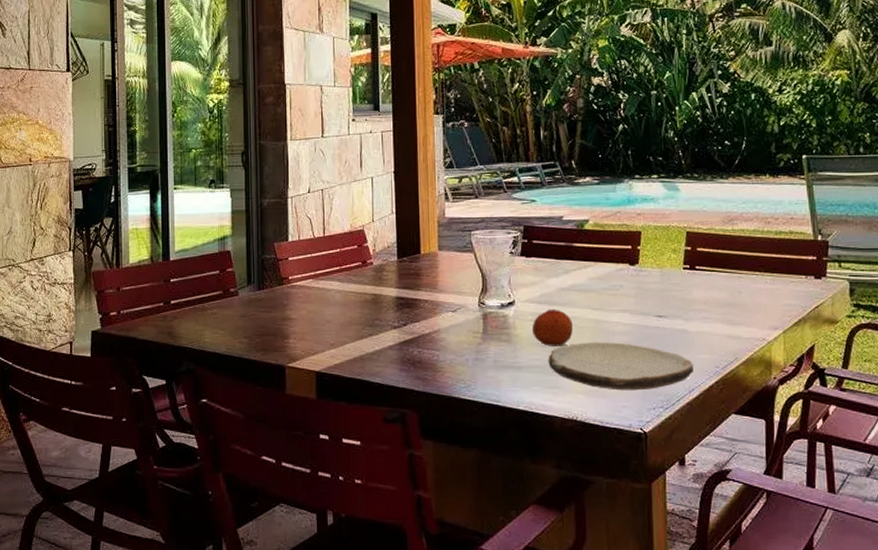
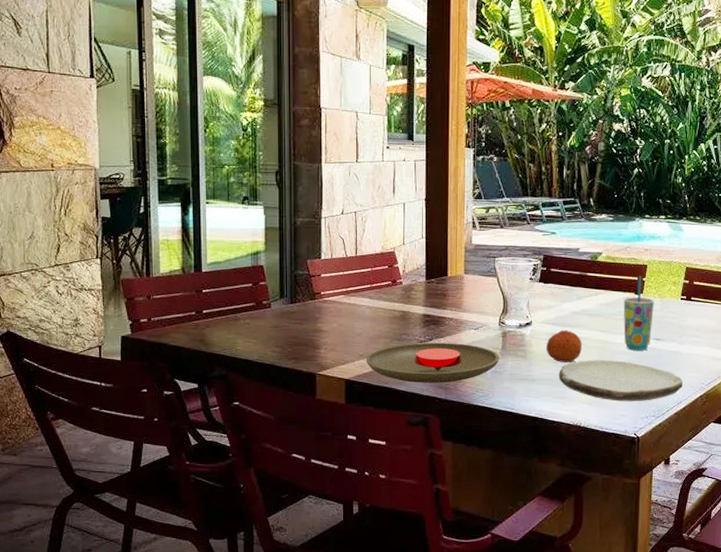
plate: none [337,327,481,374] -> present [366,342,499,383]
cup: none [617,244,653,330] -> present [623,276,654,351]

